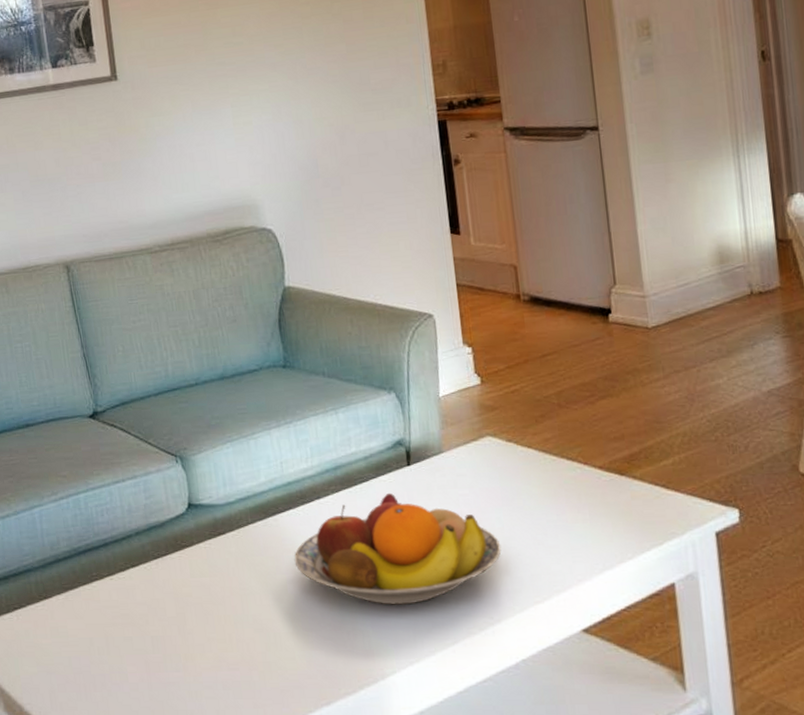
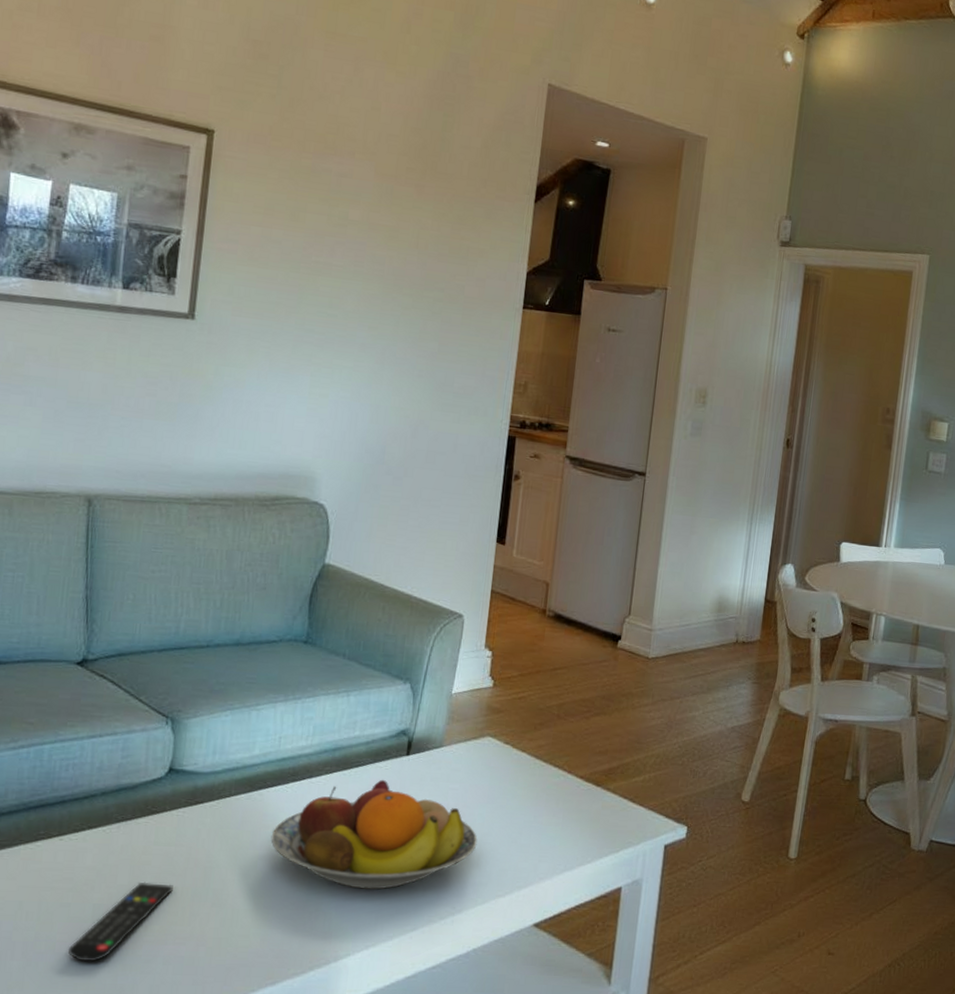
remote control: none [139,612,218,690] -> present [67,882,174,962]

